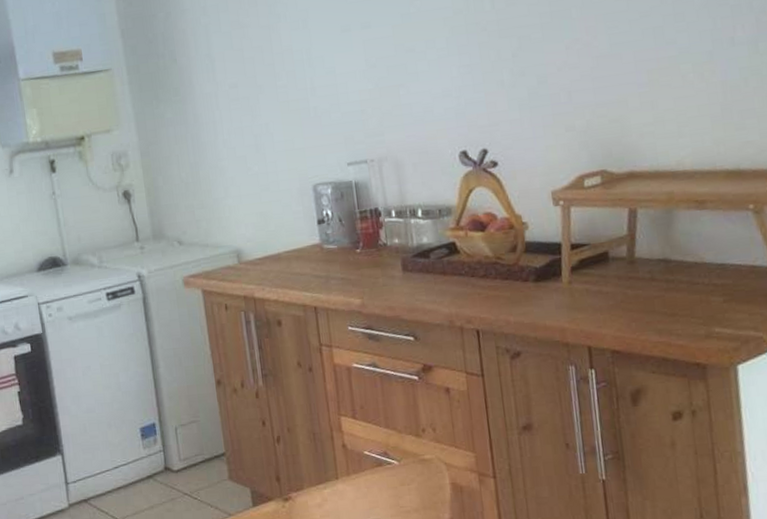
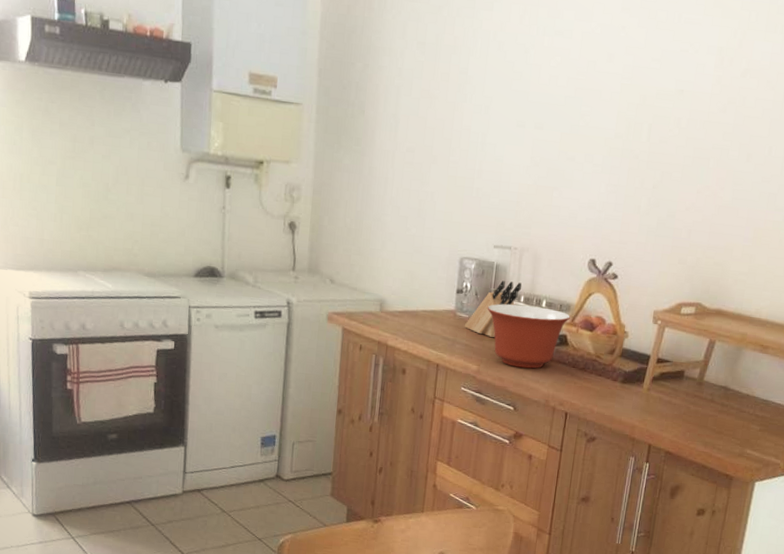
knife block: none [334,196,390,265] -> present [464,280,522,338]
mixing bowl: none [355,216,454,291] -> present [487,304,570,369]

